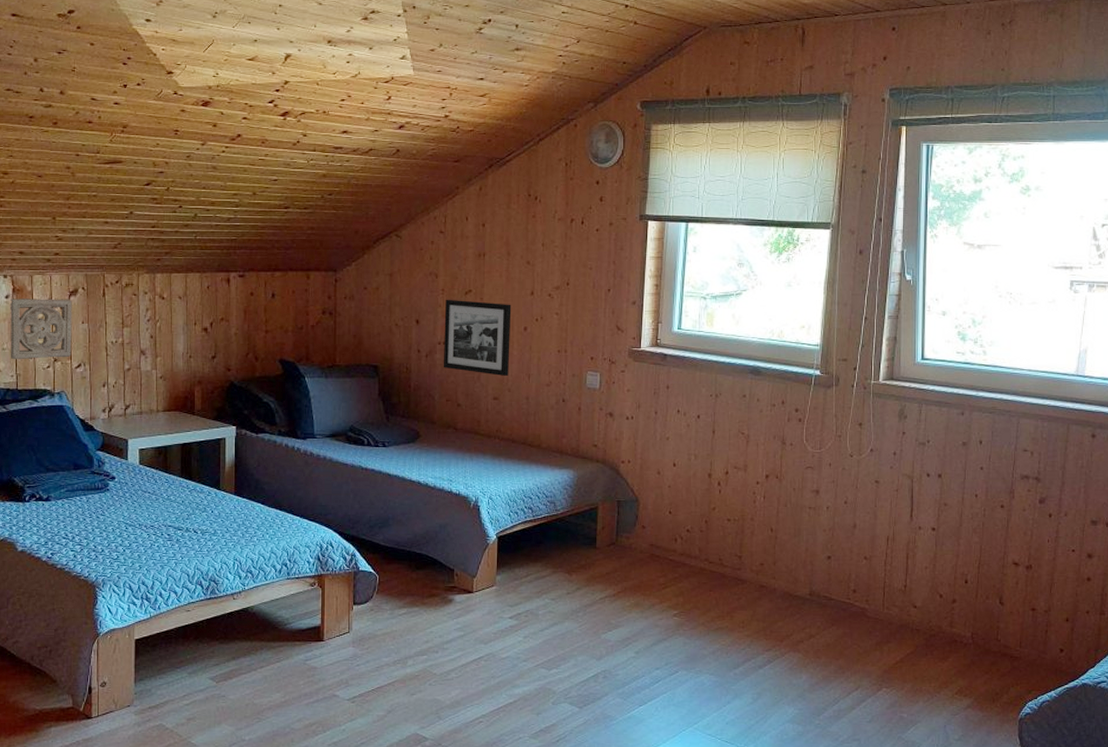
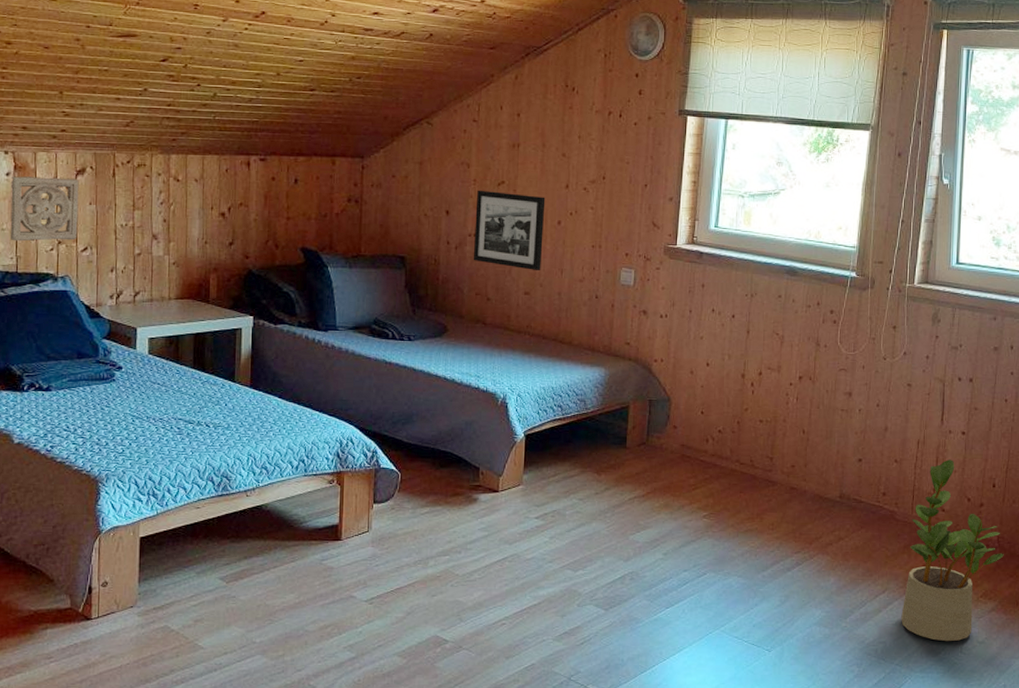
potted plant: none [875,556,979,739] -> present [901,460,1004,642]

